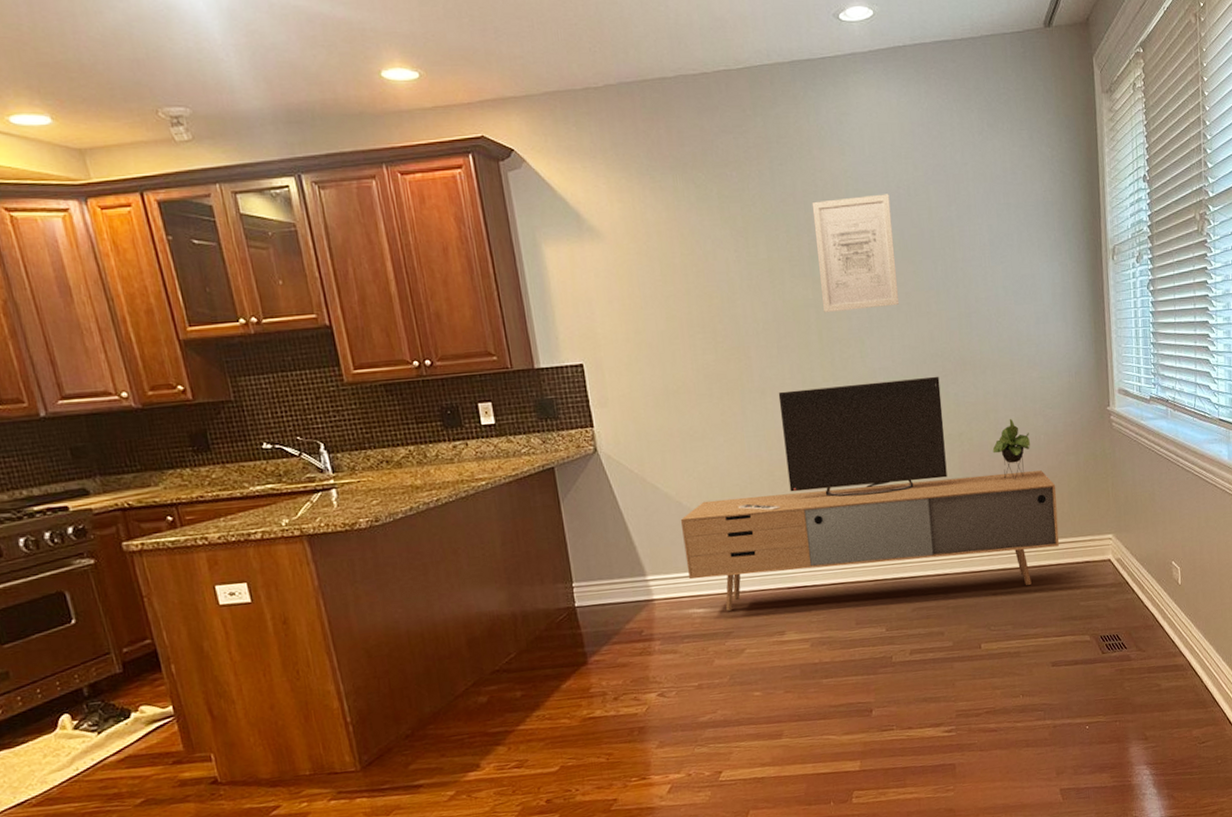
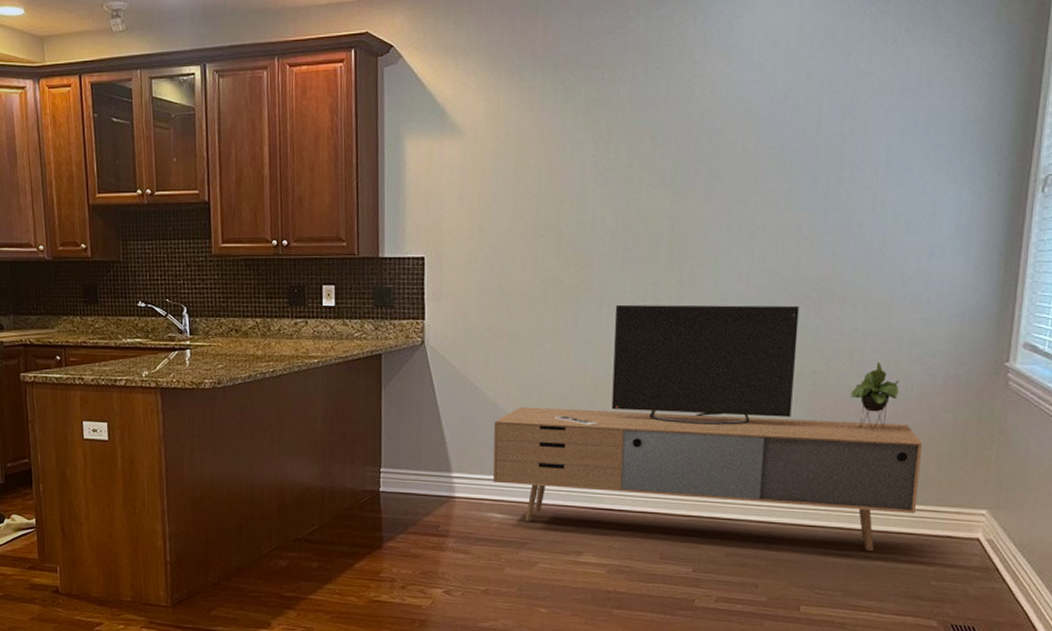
wall art: present [811,194,899,313] -> none [679,103,774,227]

